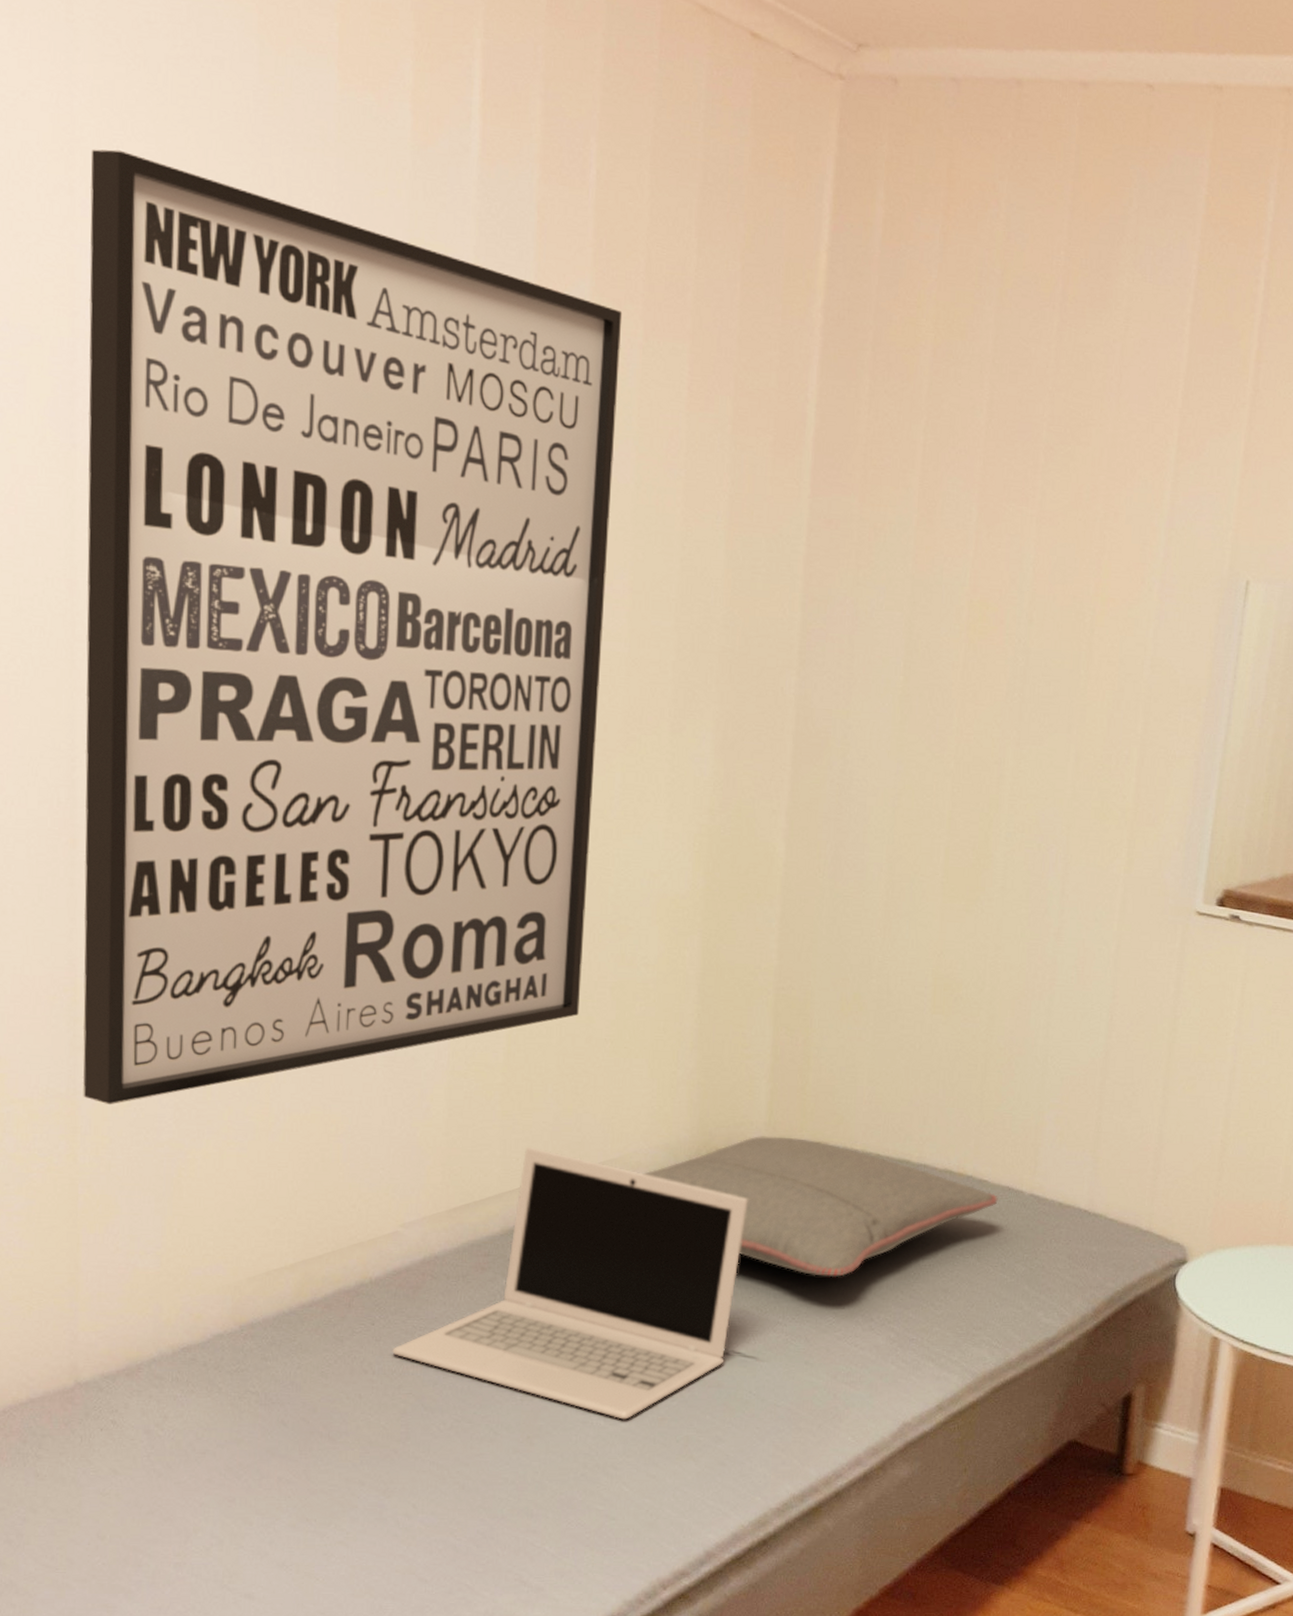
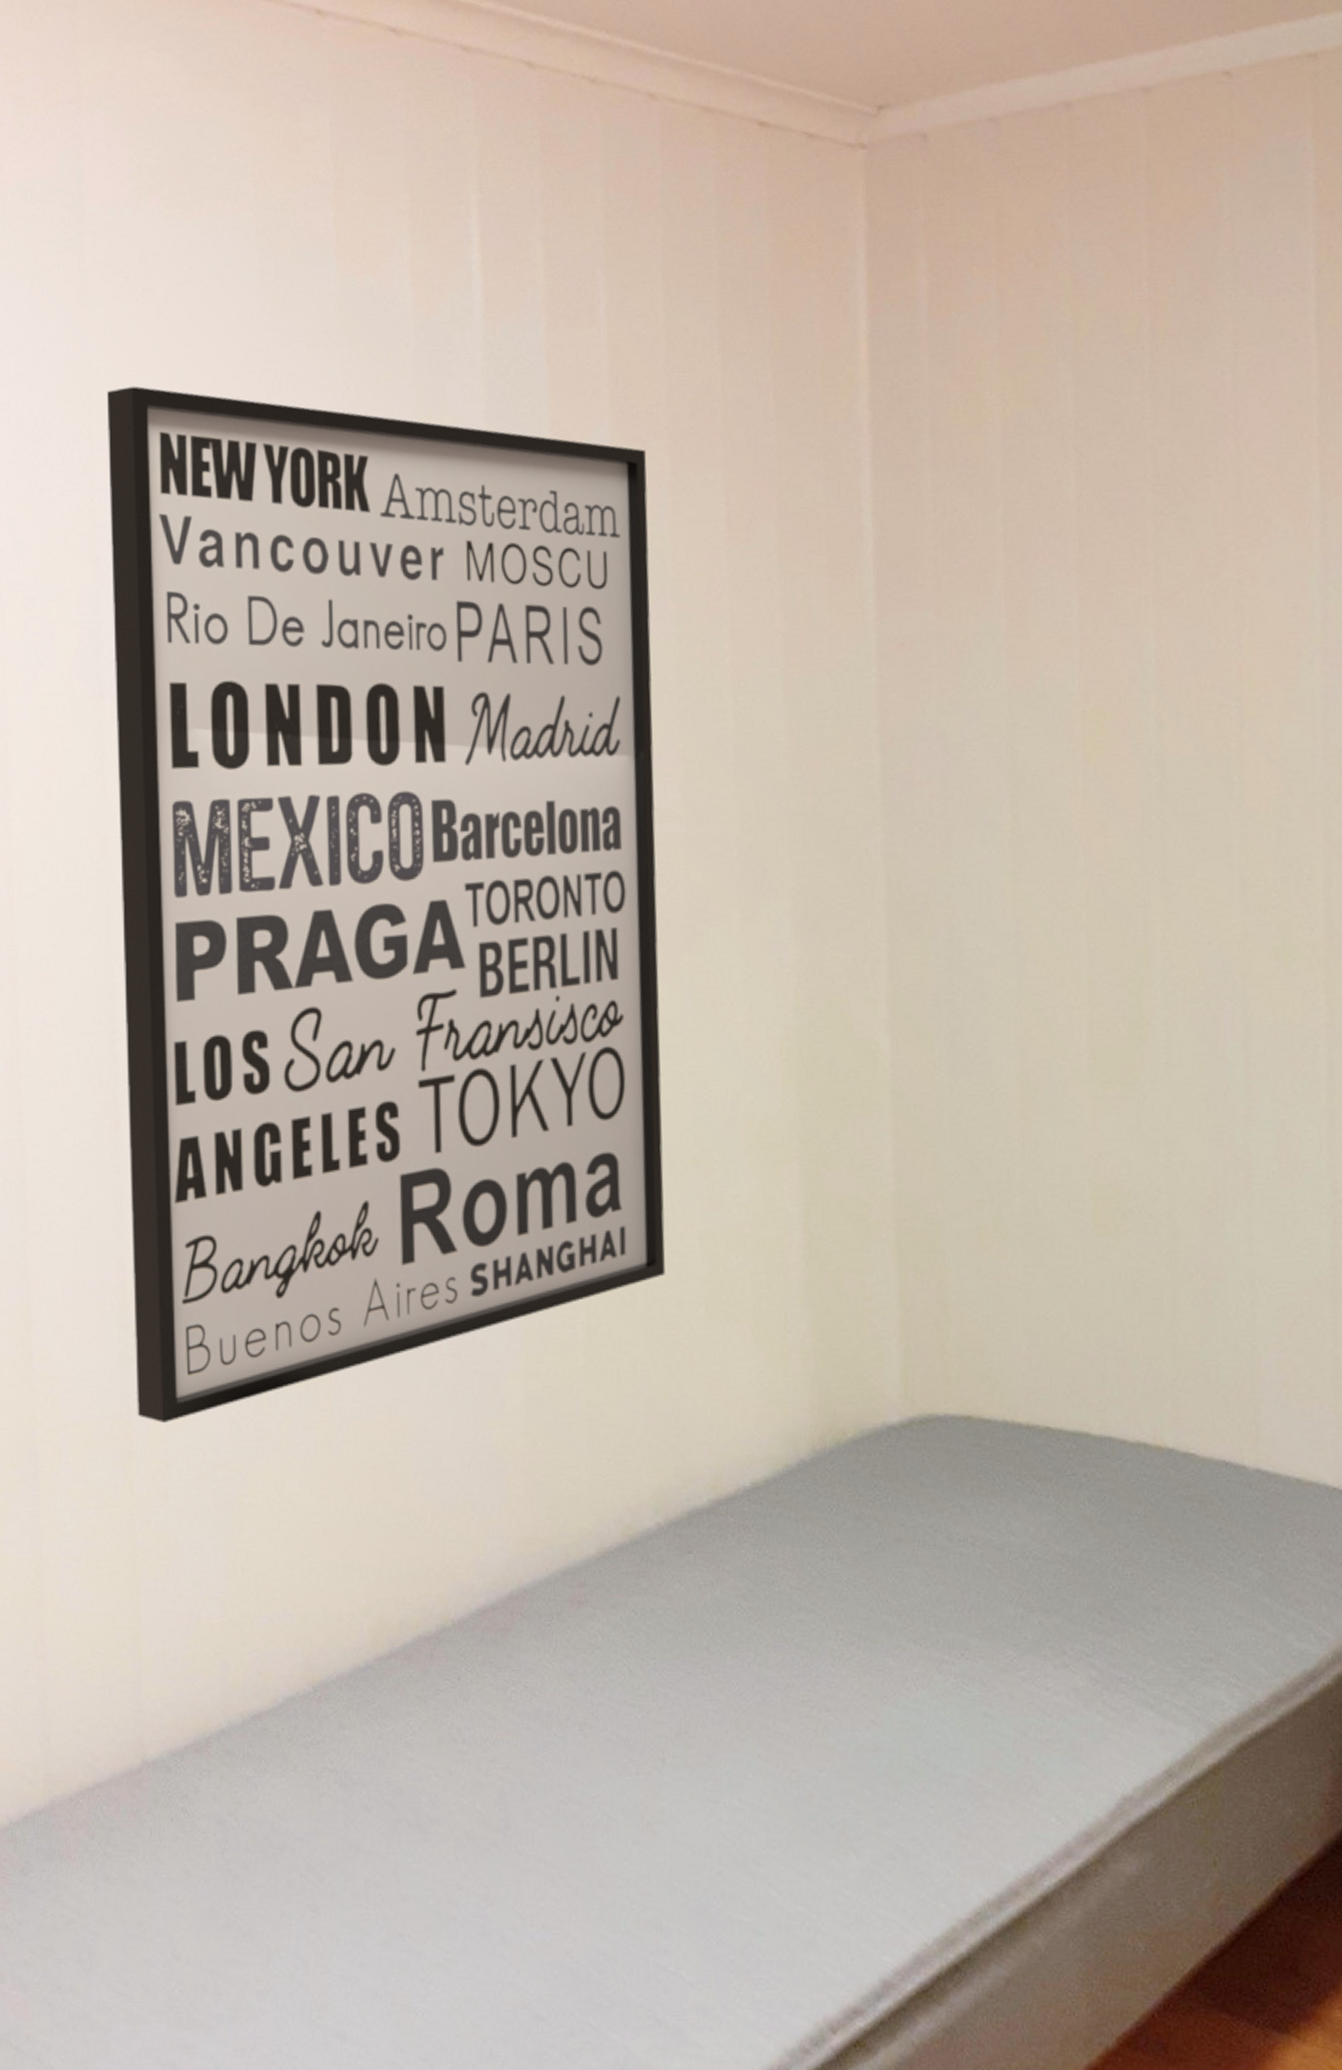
laptop: present [392,1146,748,1420] -> none [483,1443,890,1798]
pillow: present [641,1136,998,1277] -> none [756,1411,1213,1596]

